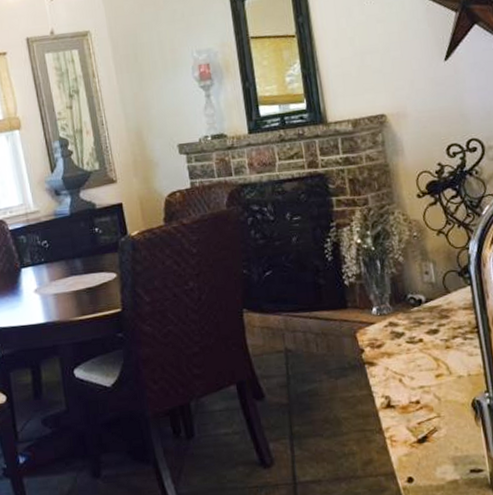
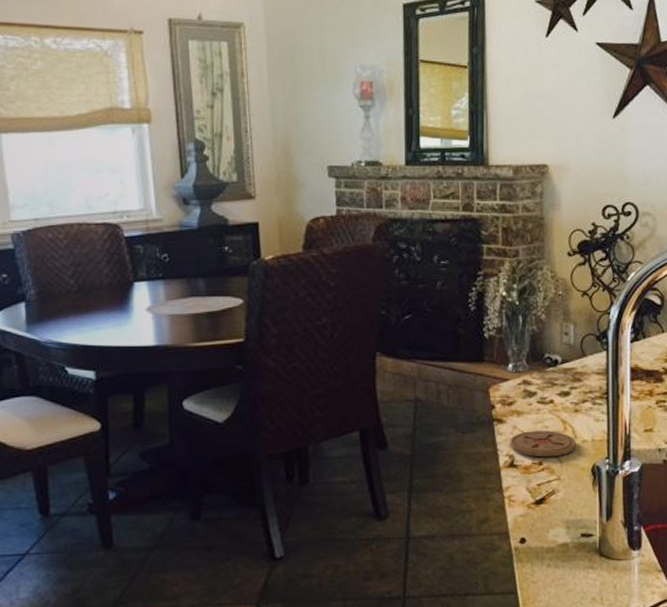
coaster: none [383,369,453,396] -> present [510,430,577,458]

